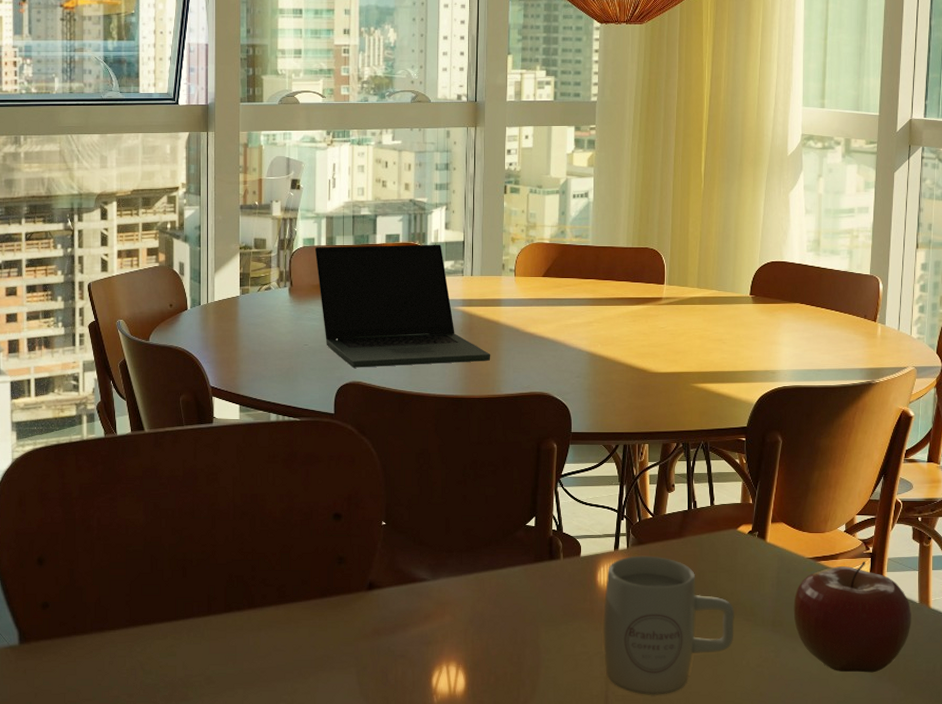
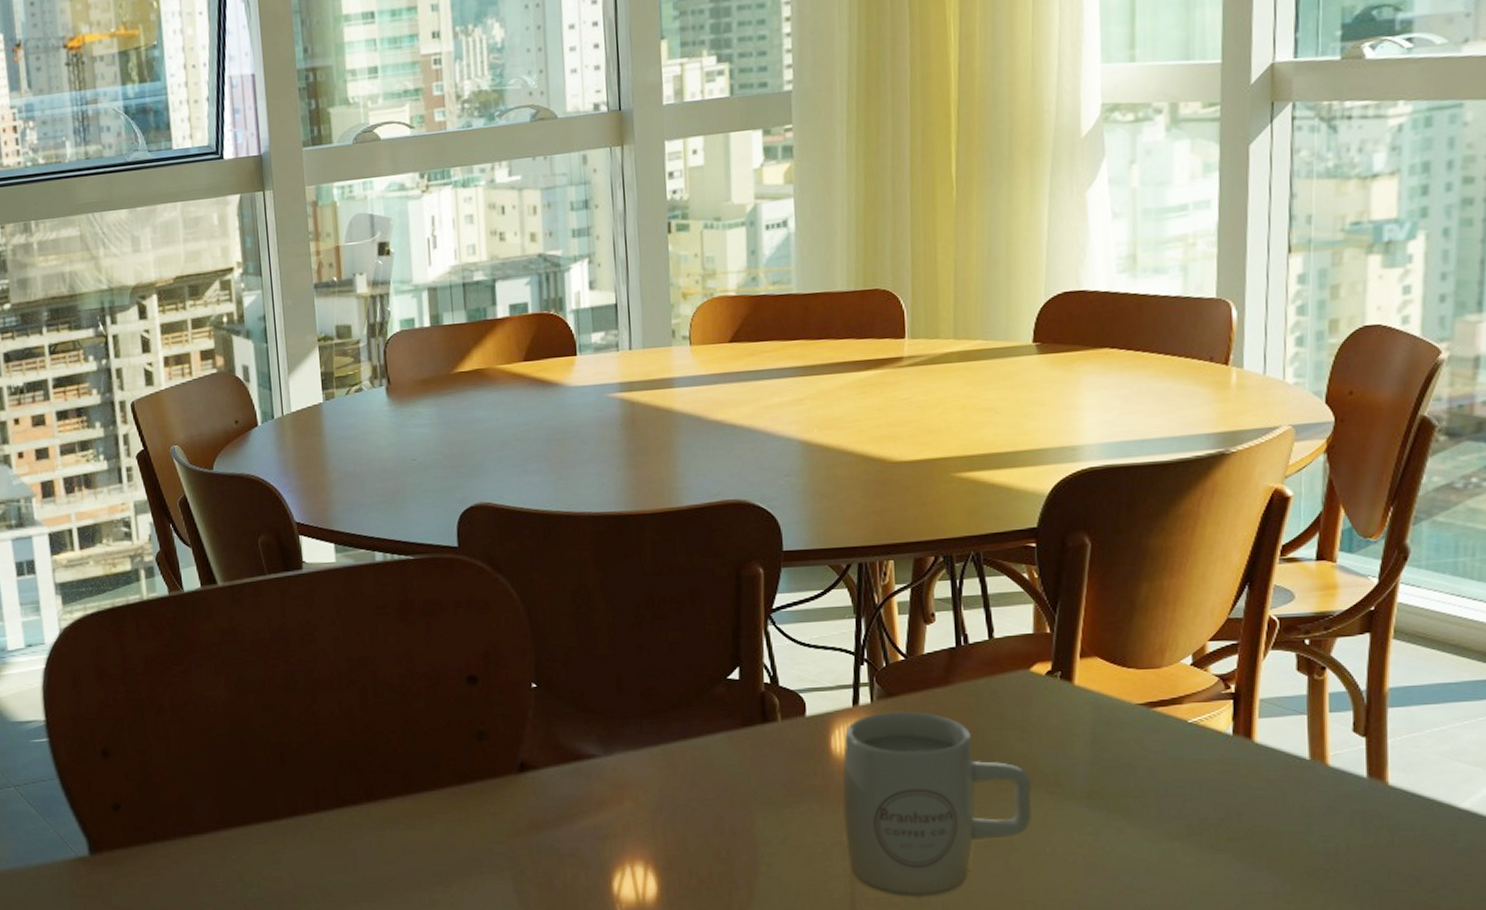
laptop: present [314,244,491,368] -> none [415,311,664,485]
fruit: present [793,561,911,673] -> none [1118,705,1299,859]

